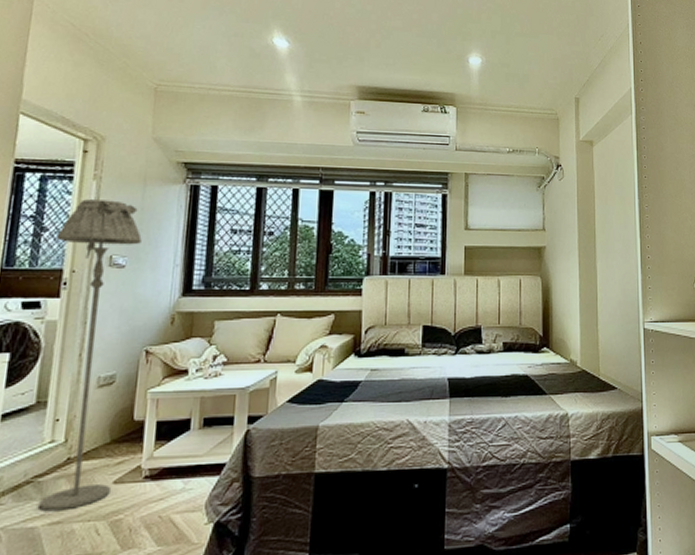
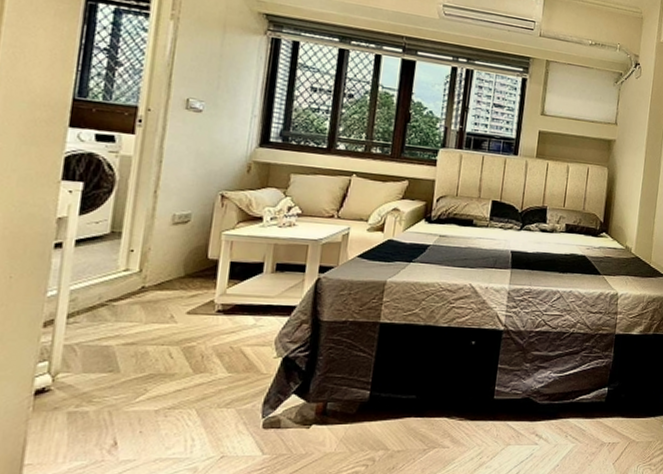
floor lamp: present [37,199,142,512] -> none [112,38,220,334]

